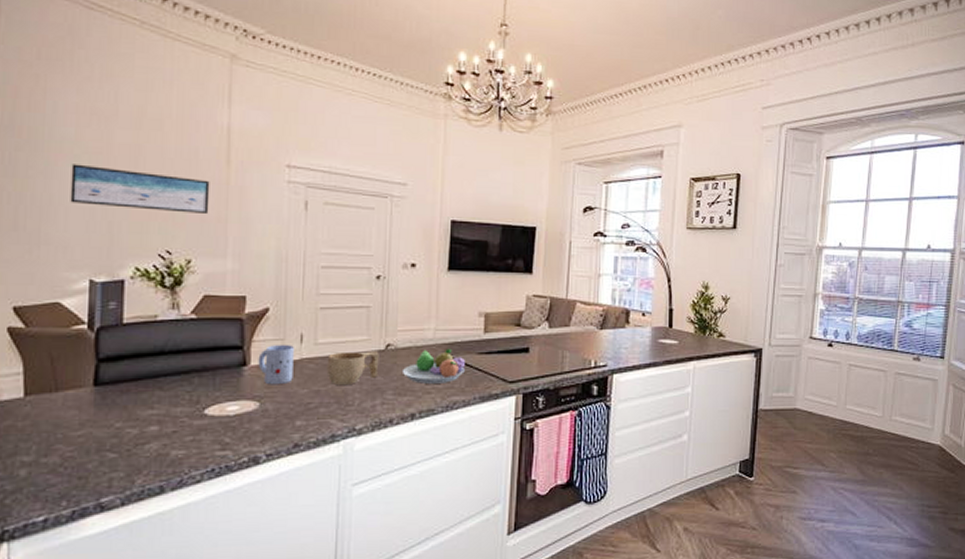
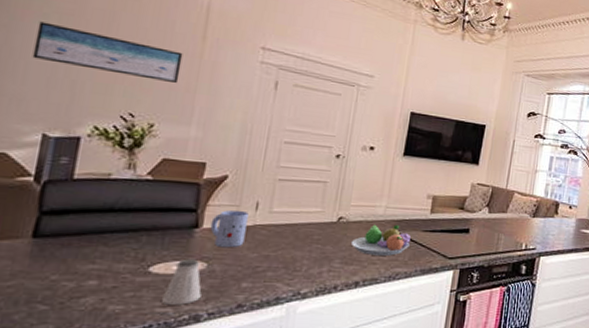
saltshaker: none [221,398,257,447] -> present [162,258,202,305]
cup: present [326,351,379,385] -> none [278,221,331,252]

